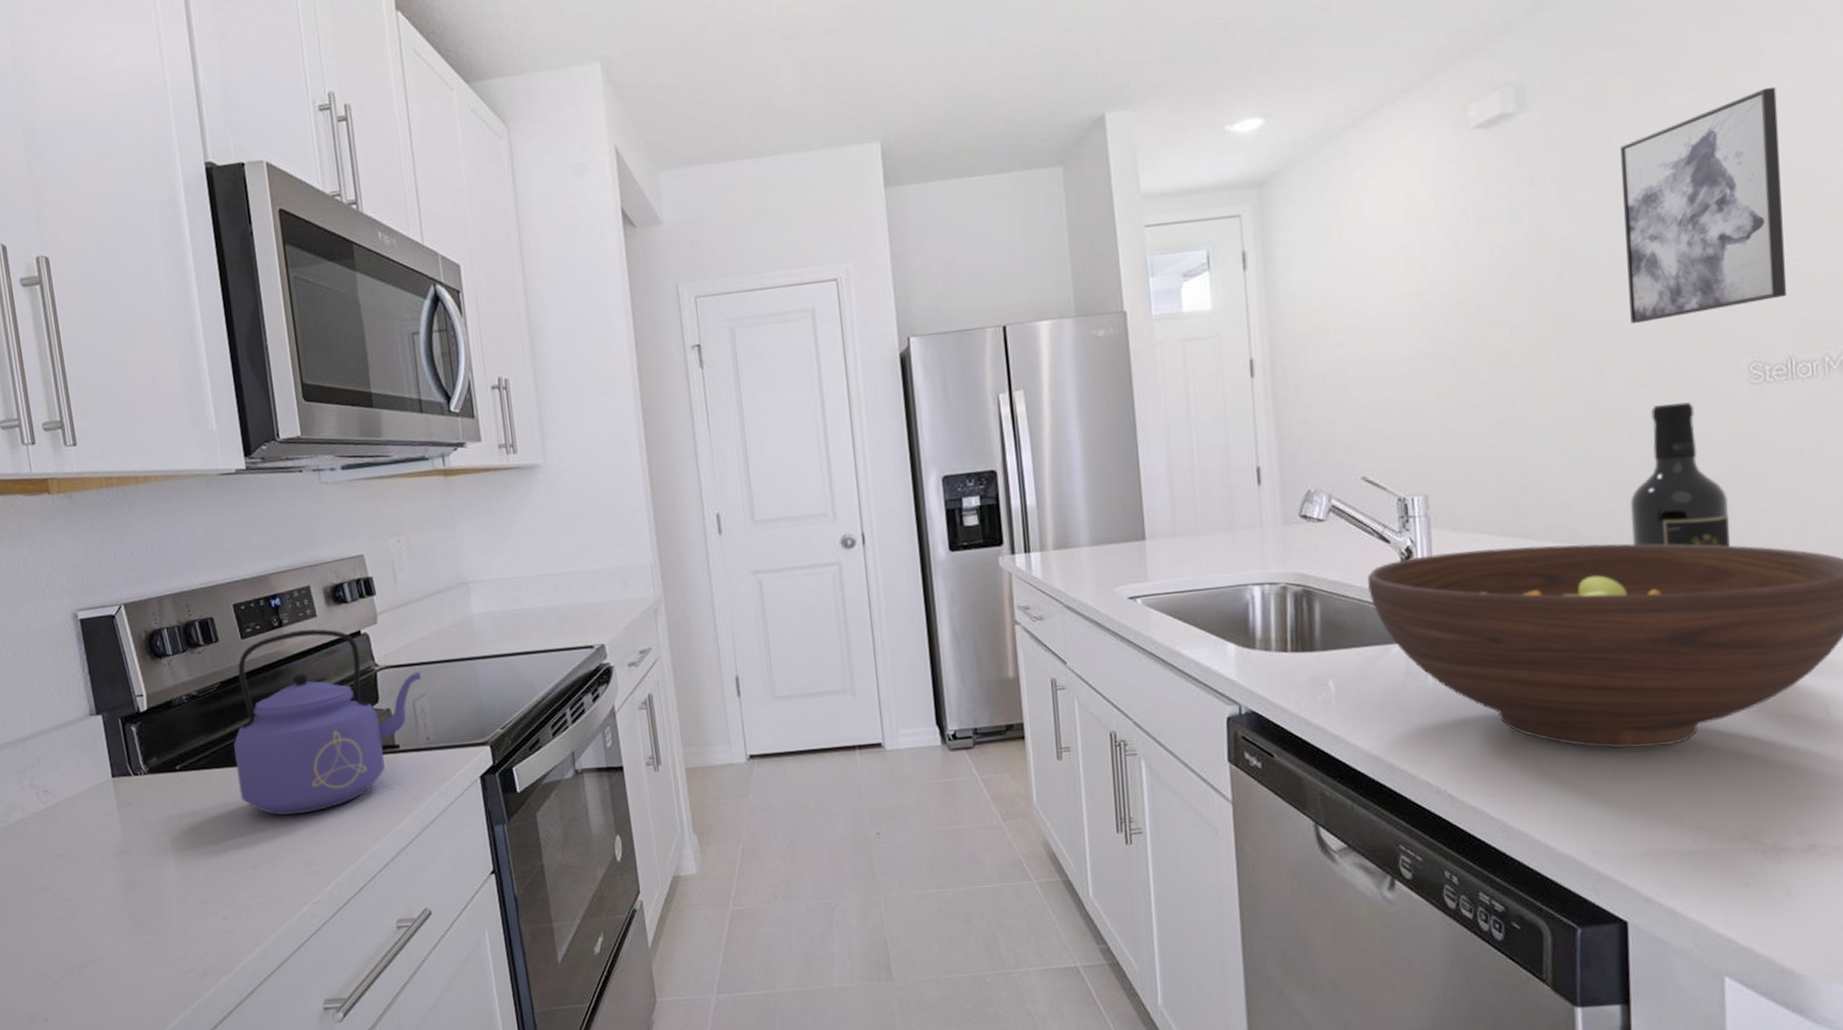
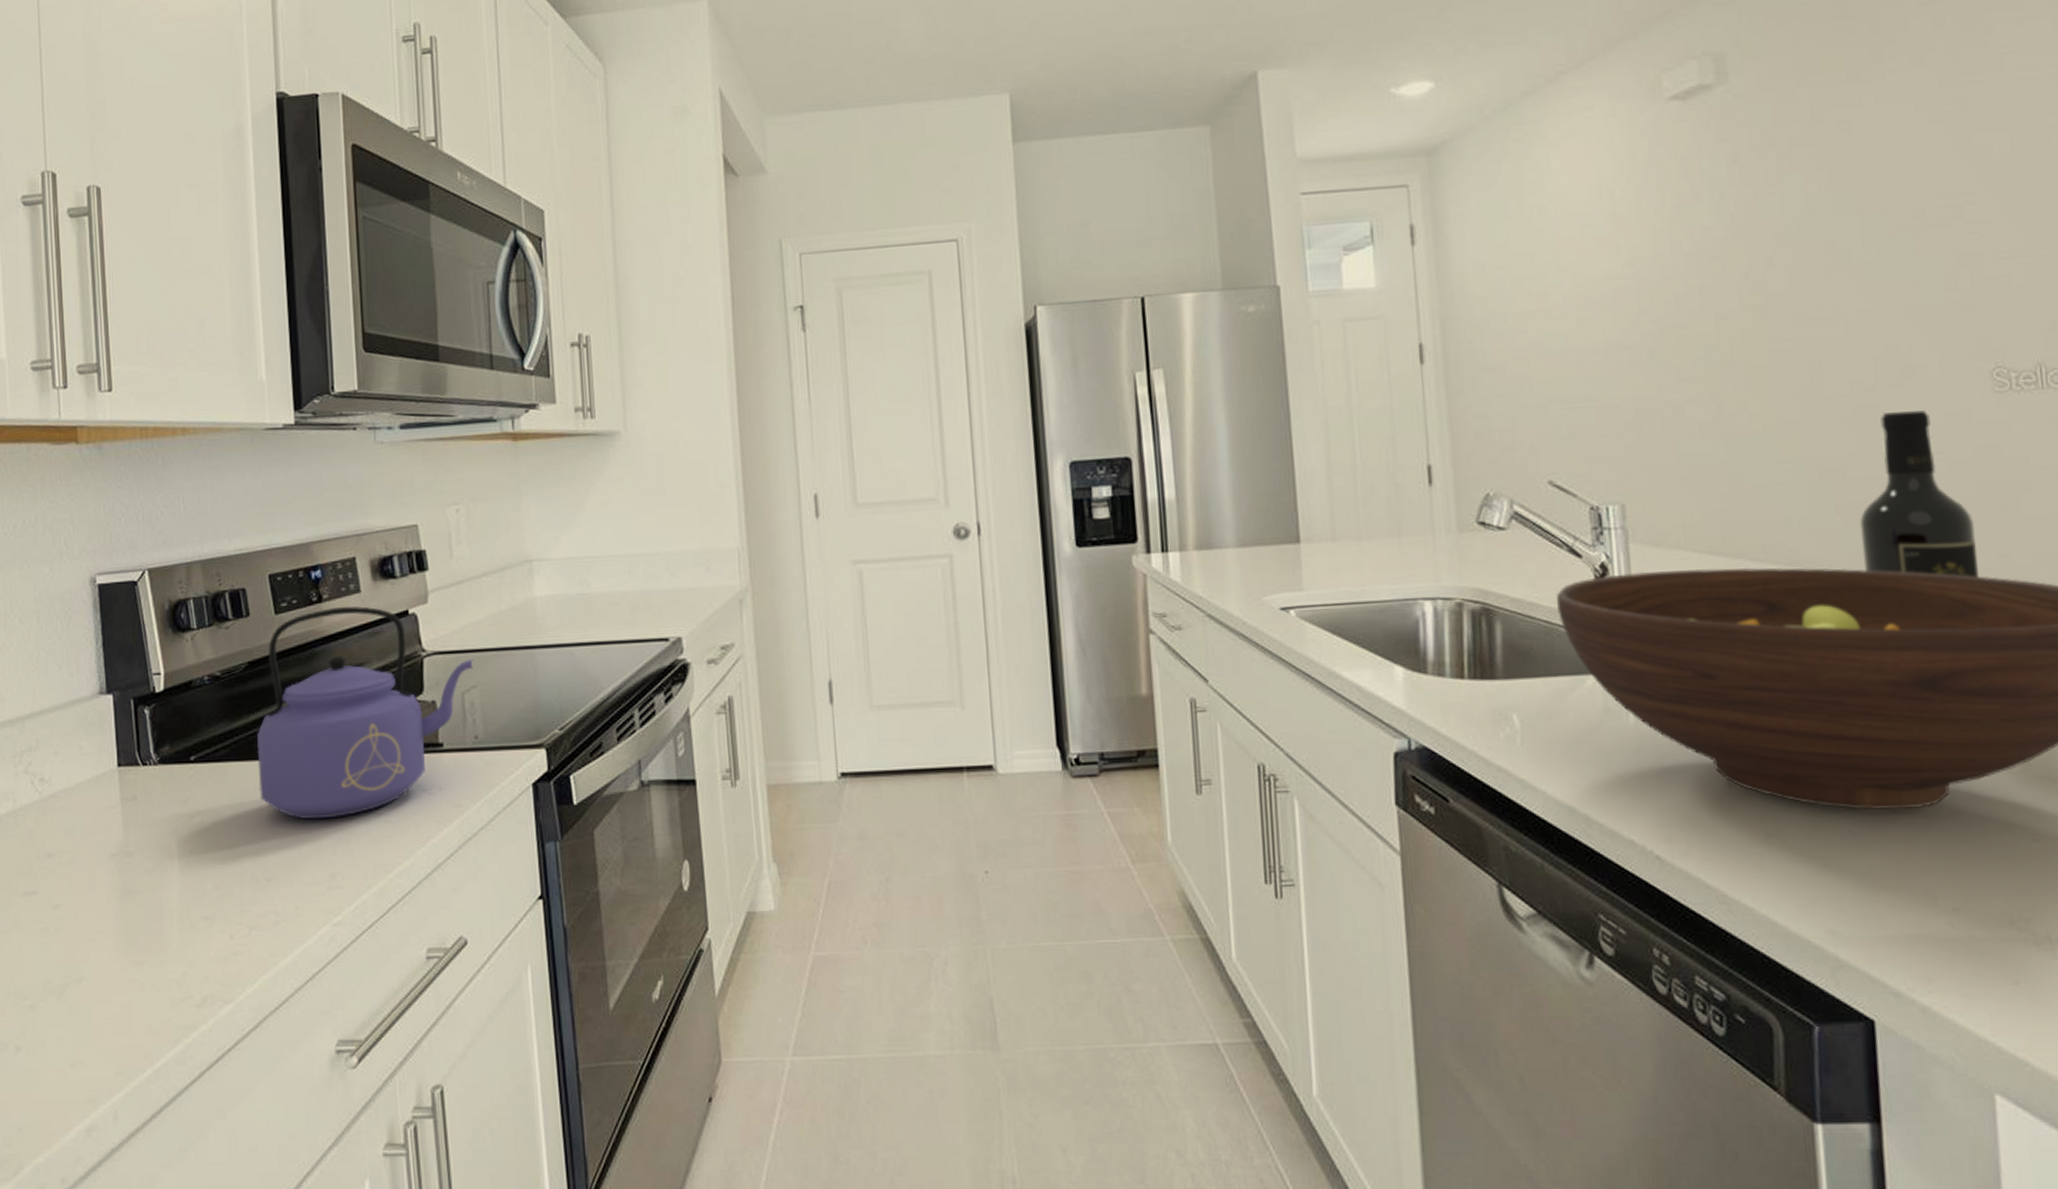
wall art: present [1619,86,1787,324] -> none [1833,65,2032,321]

